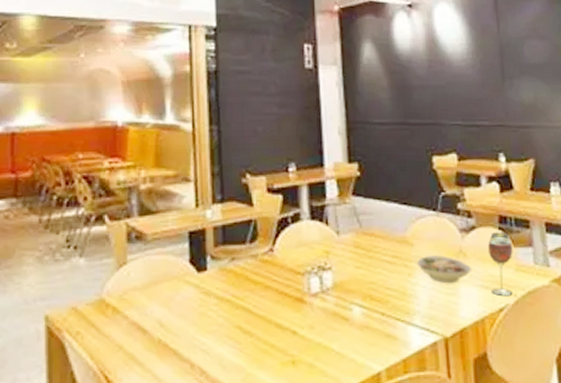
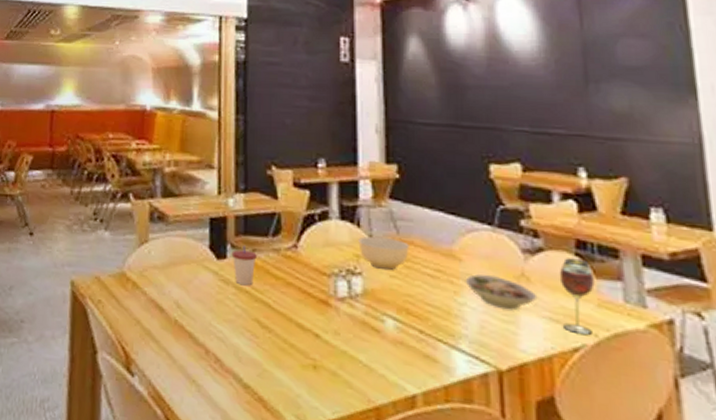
cup: none [211,256,236,295] -> present [231,246,257,286]
bowl: none [327,231,371,262] -> present [358,236,409,270]

